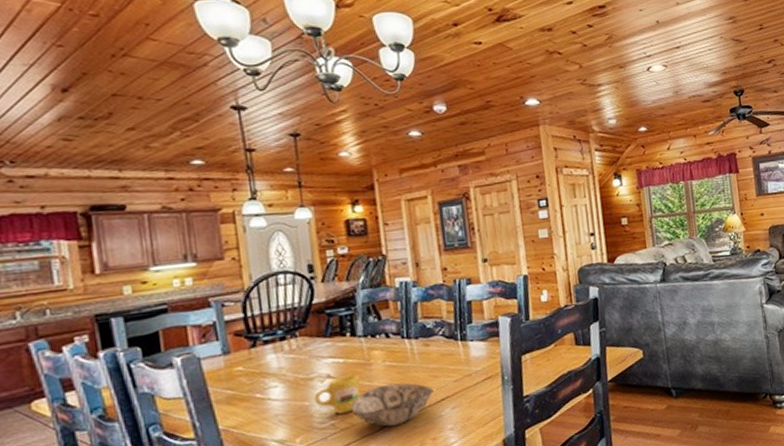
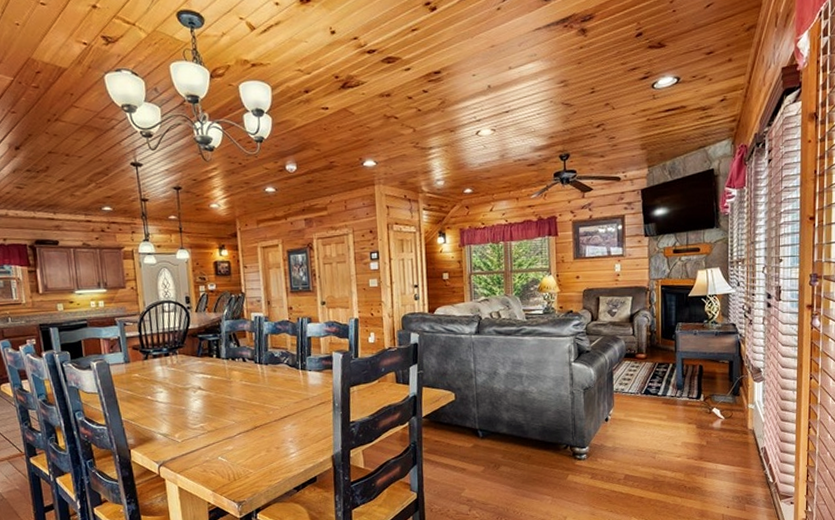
mug: present [314,374,361,415] -> none [188,388,223,419]
decorative bowl: present [351,382,434,427] -> none [215,399,279,434]

